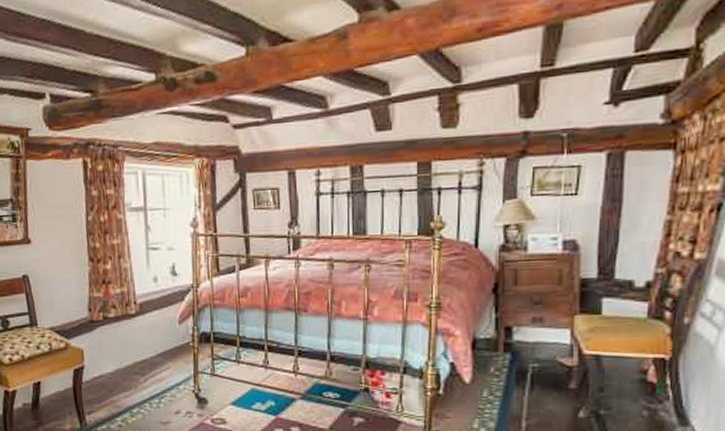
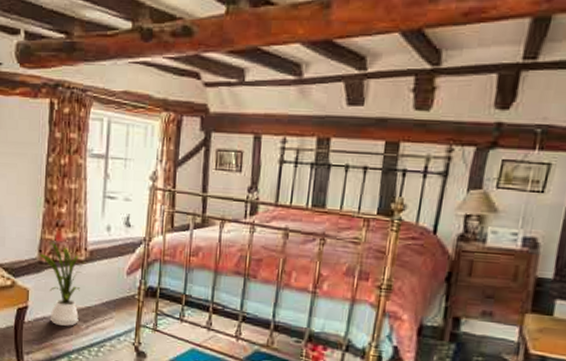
house plant: none [88,299,136,381] -> present [38,242,85,326]

